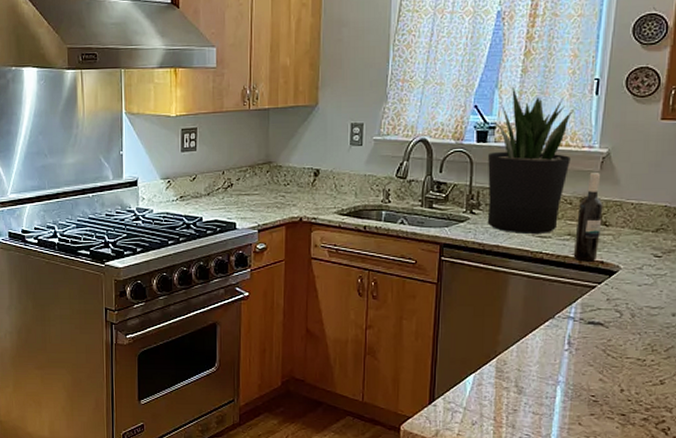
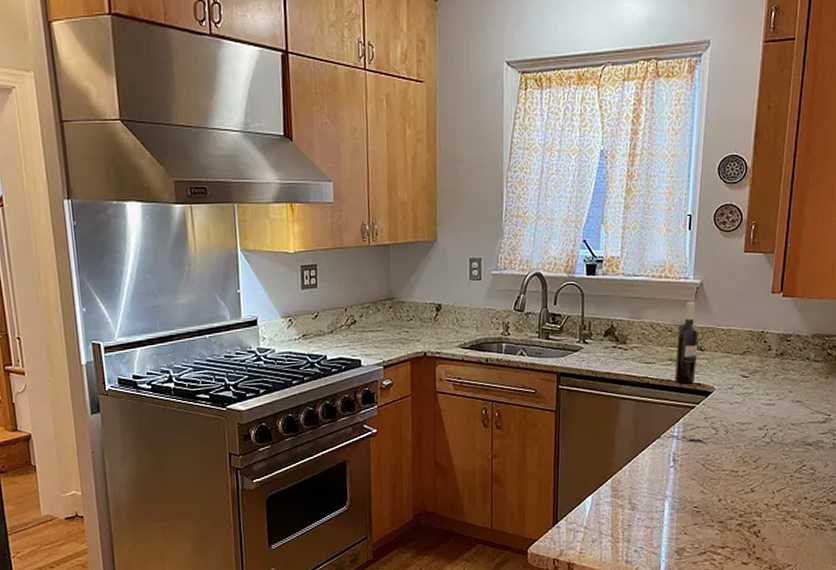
planter: present [487,86,575,233] -> none [597,221,672,360]

